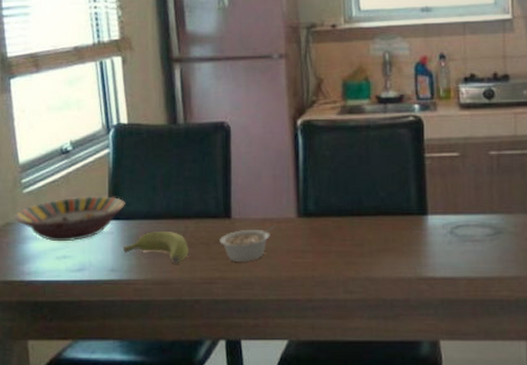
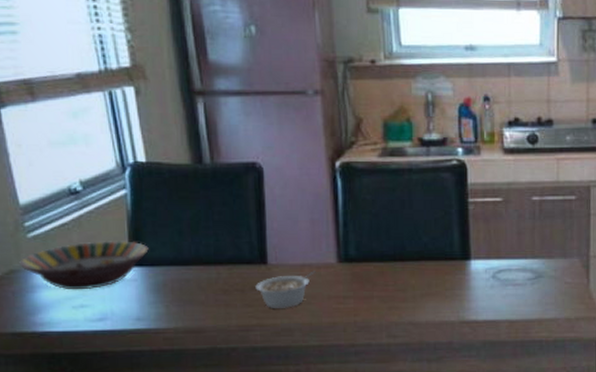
banana: present [122,232,189,264] -> none [148,278,222,312]

